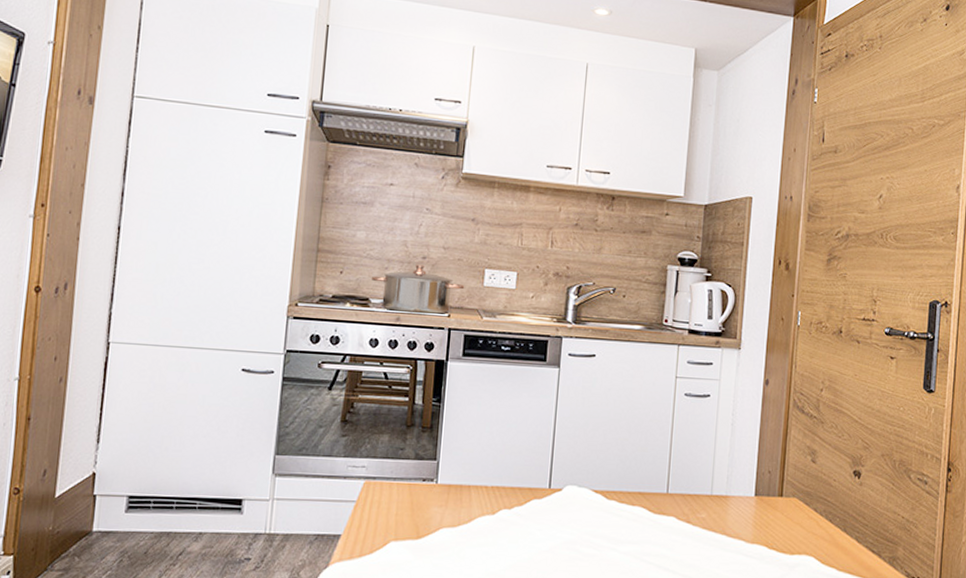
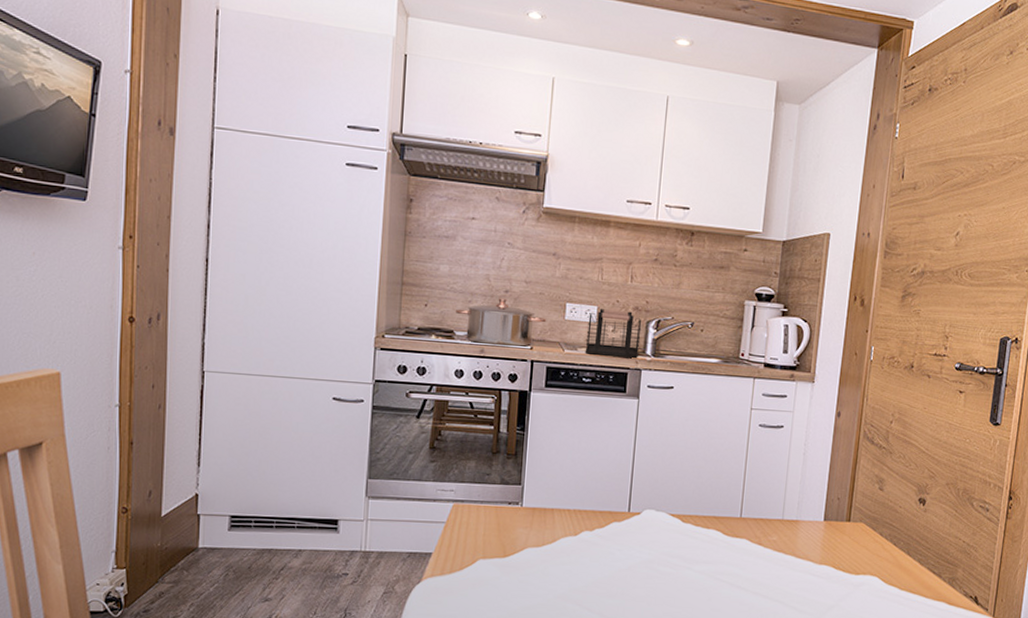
dish rack: none [504,275,563,326] -> present [585,309,642,359]

